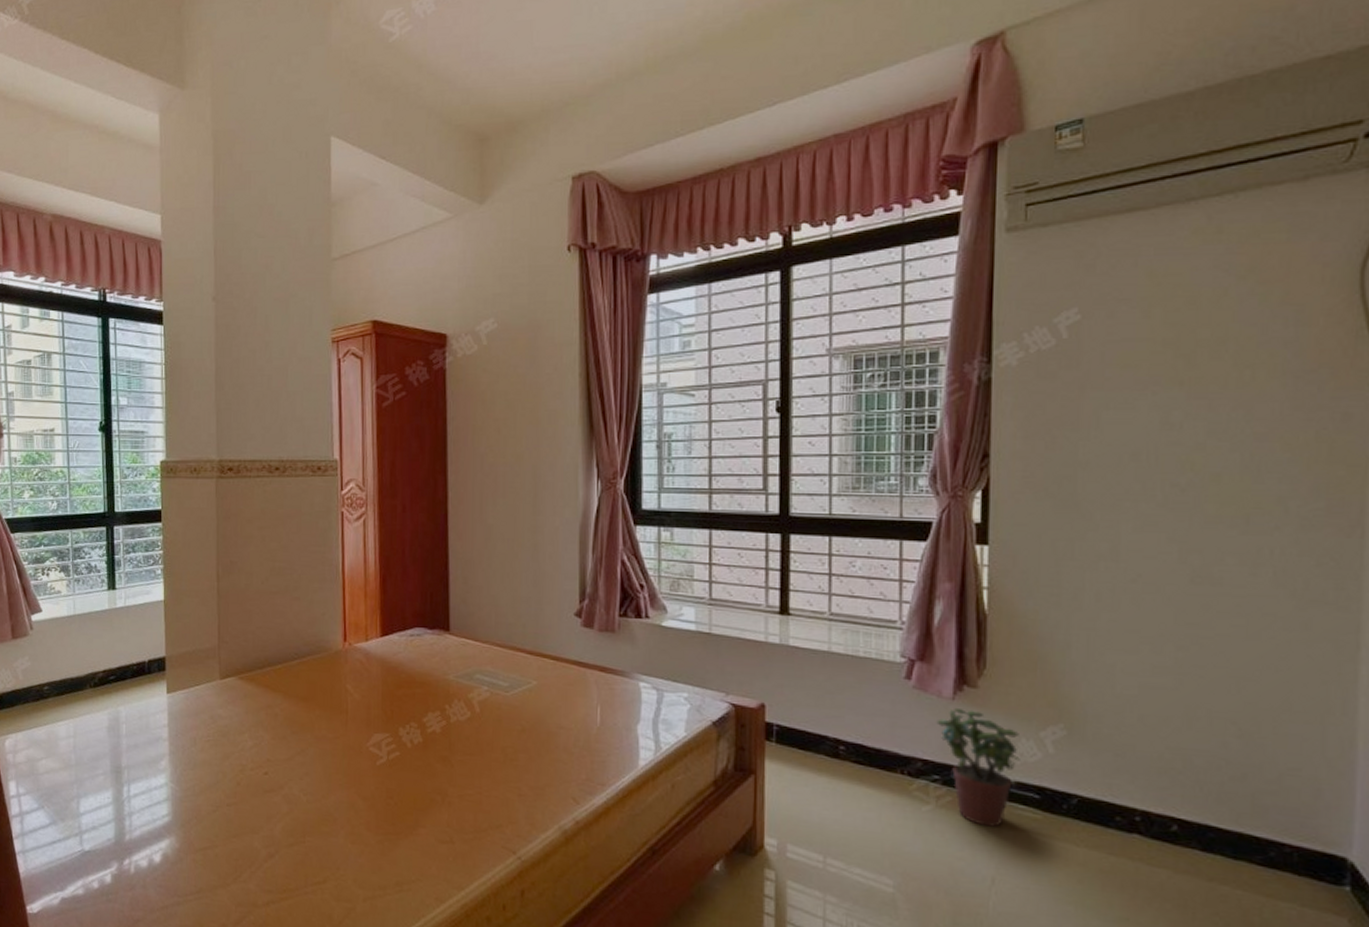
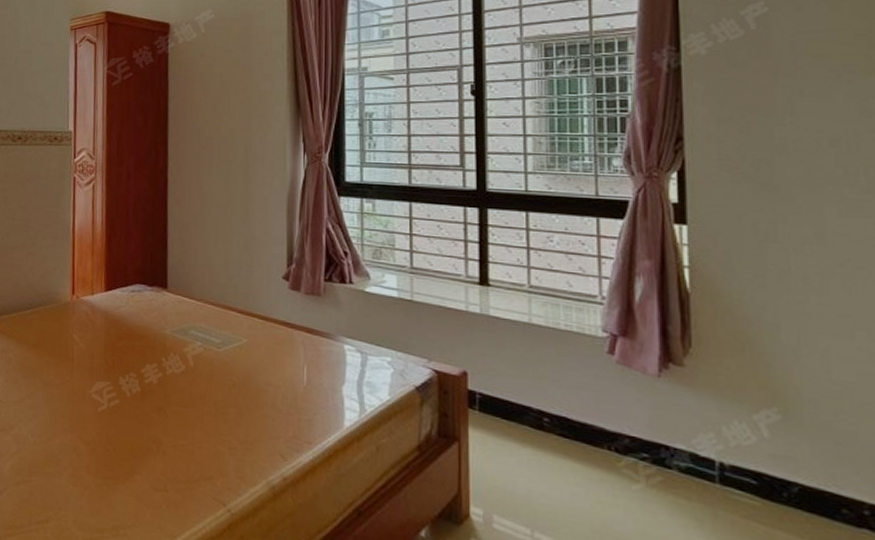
potted plant: present [936,707,1022,827] -> none [643,385,735,512]

